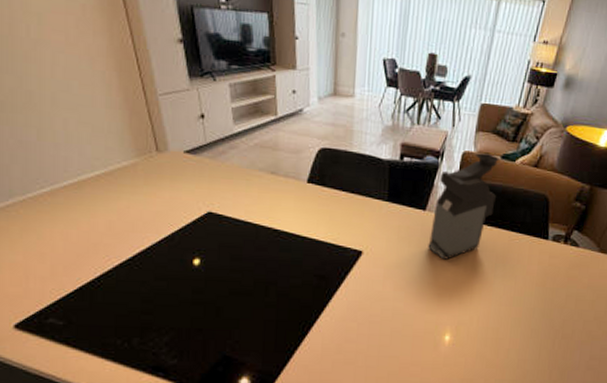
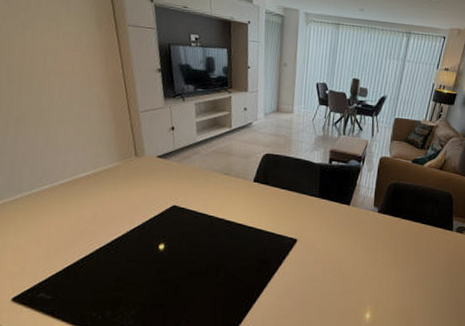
coffee maker: present [428,152,501,260] -> none [351,157,412,247]

